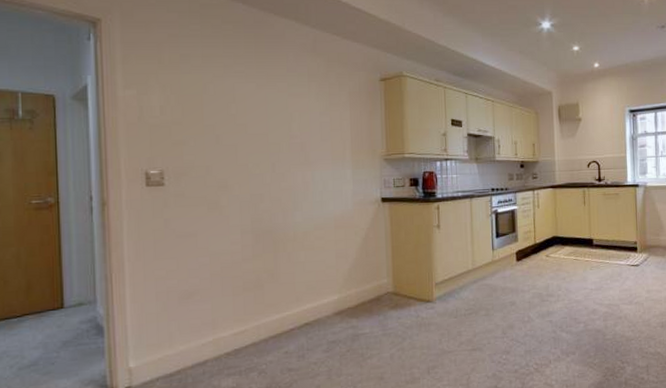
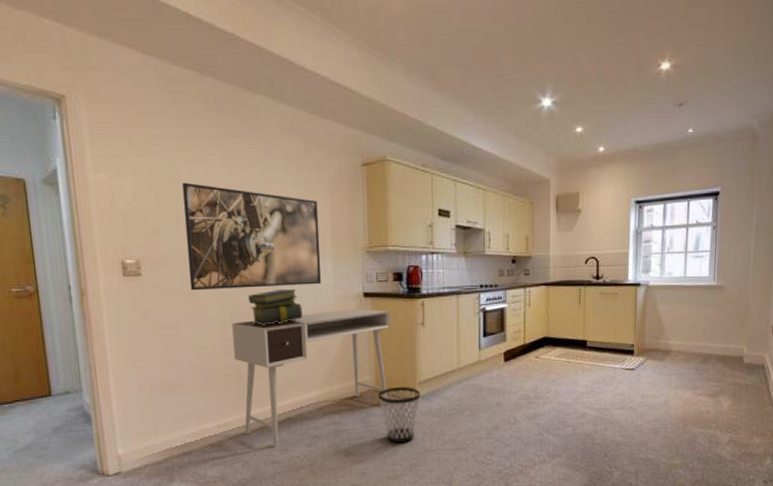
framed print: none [208,97,342,199] -> present [181,182,322,291]
desk: none [252,213,407,355] -> present [232,308,390,448]
stack of books: none [269,196,323,231] -> present [247,289,303,325]
wastebasket: none [396,288,437,346] -> present [378,387,421,444]

